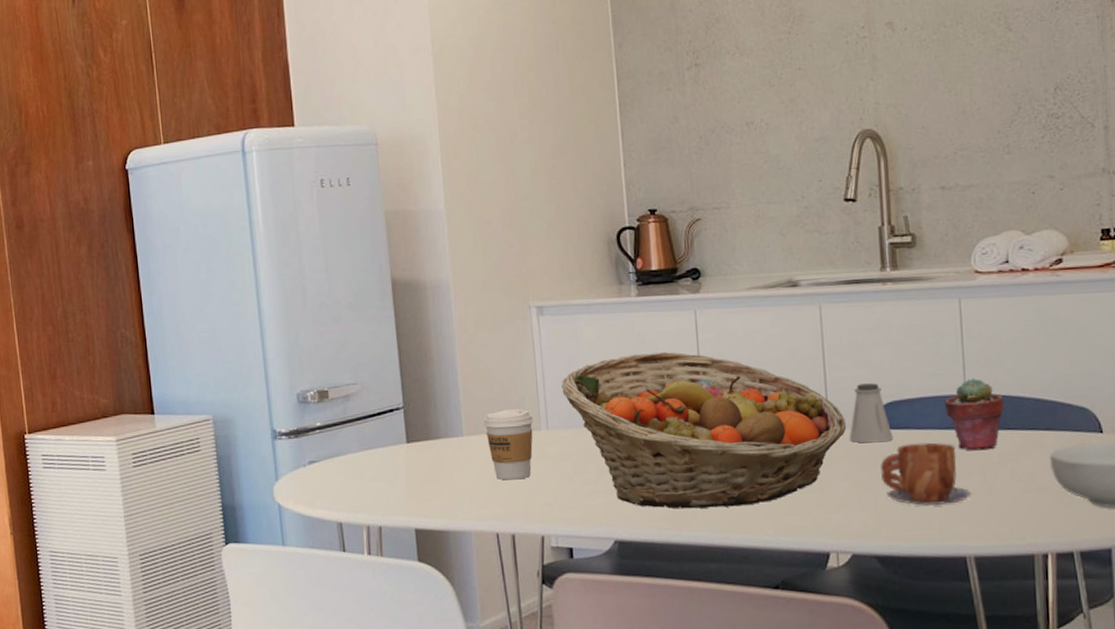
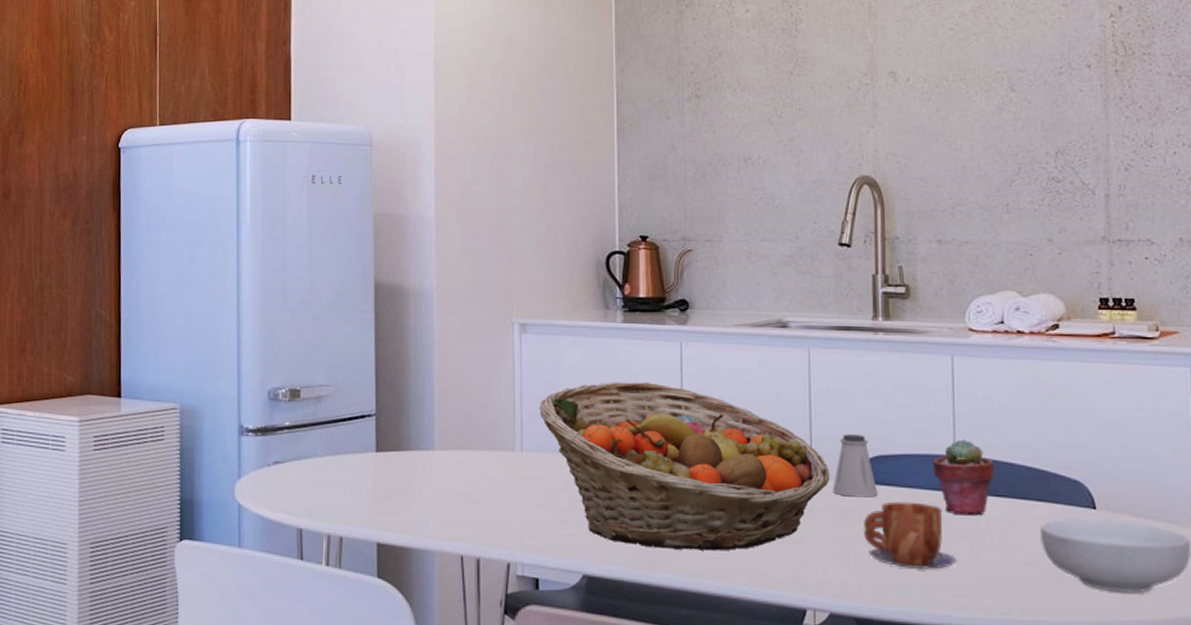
coffee cup: present [483,408,534,480] -> none [456,426,508,501]

